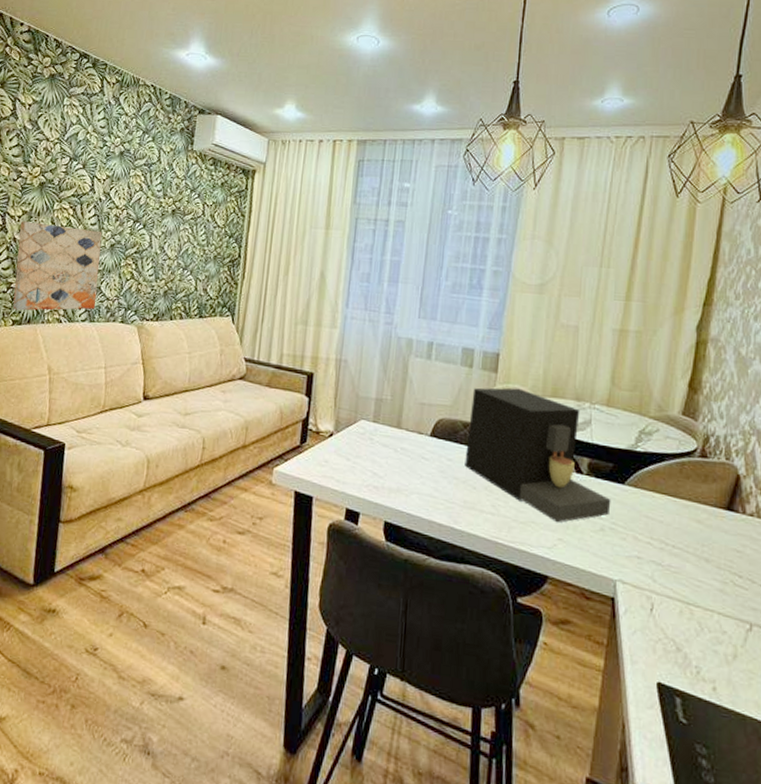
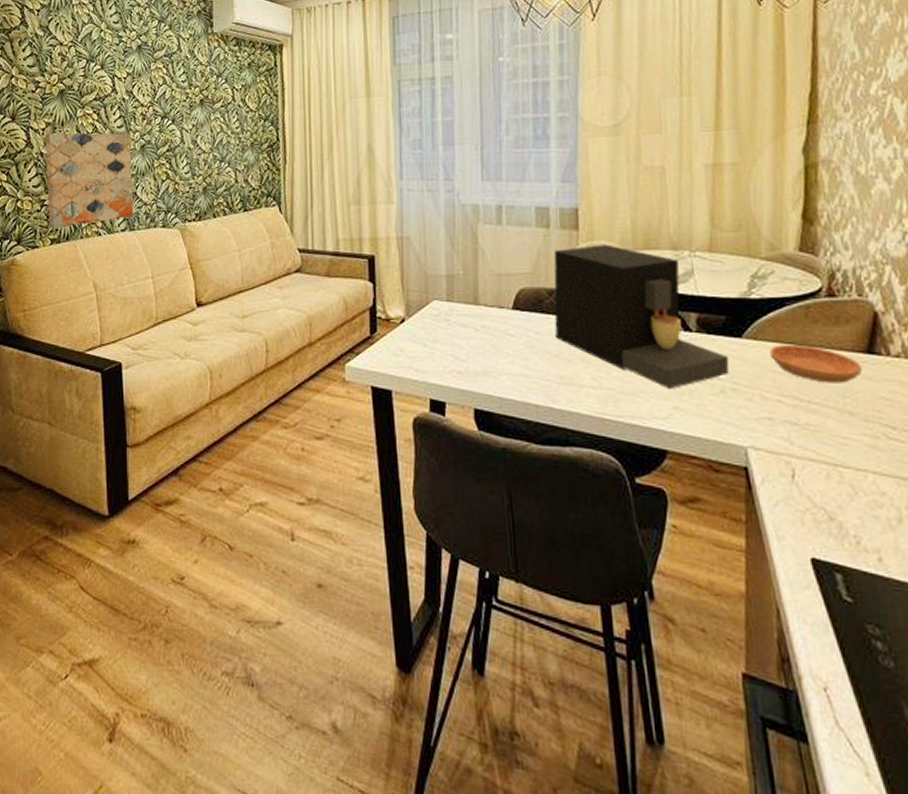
saucer: none [646,493,721,534] -> present [769,344,862,383]

